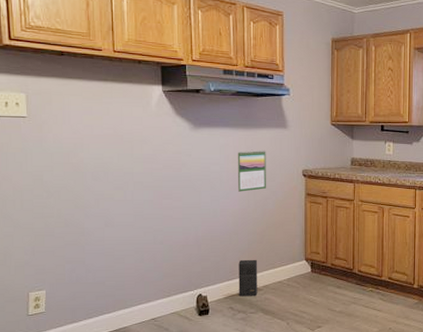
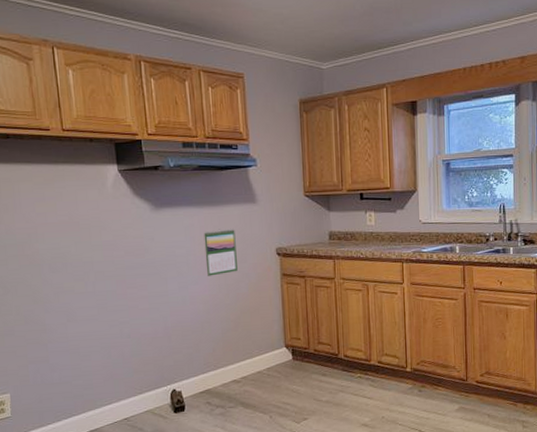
speaker: present [238,259,258,297] -> none [213,349,236,390]

